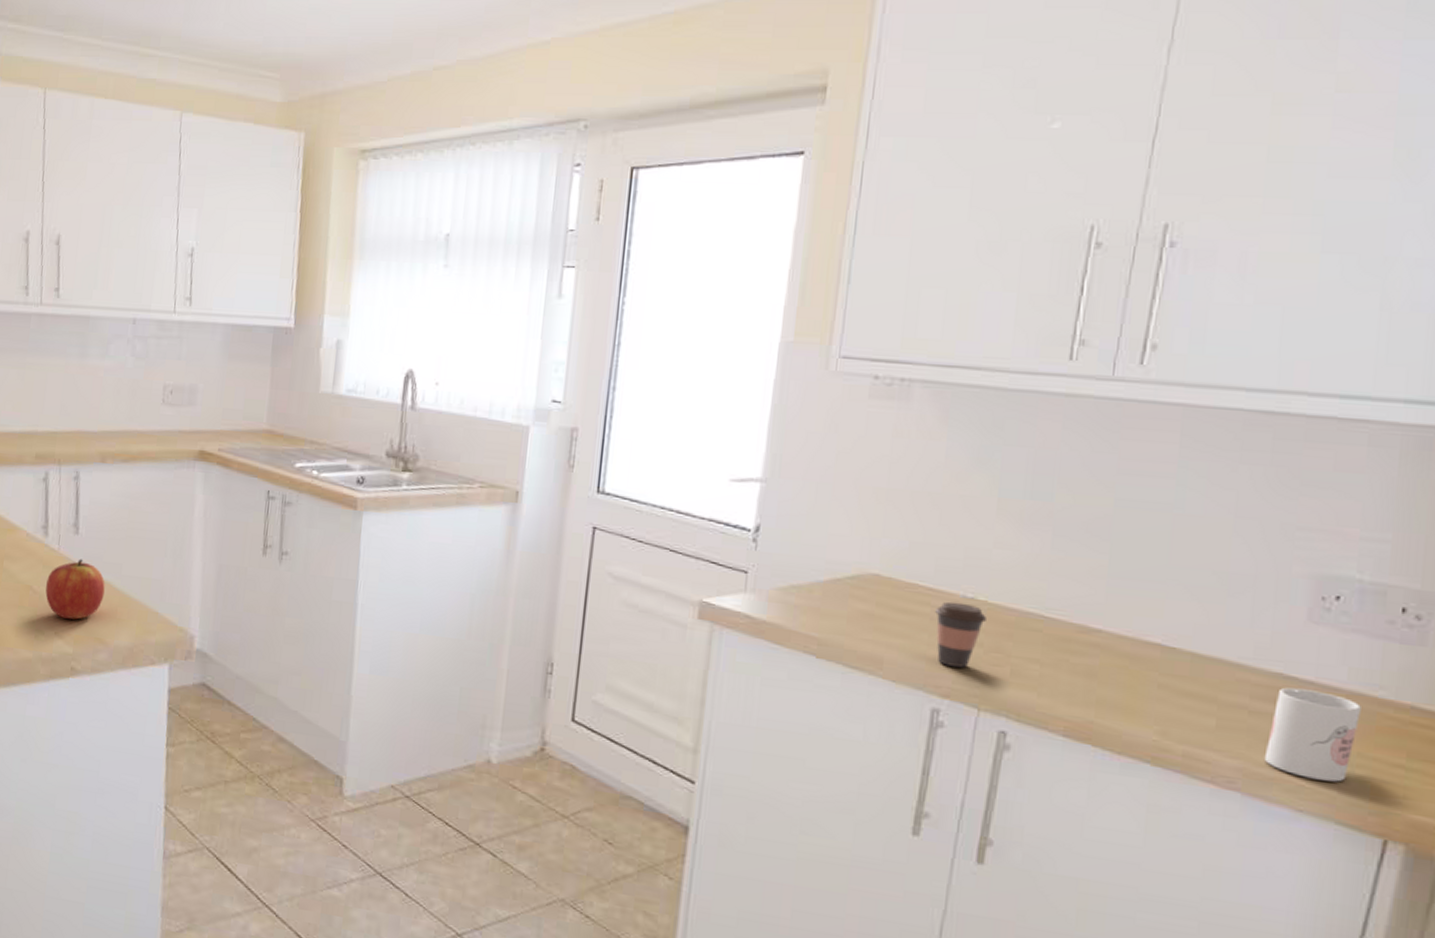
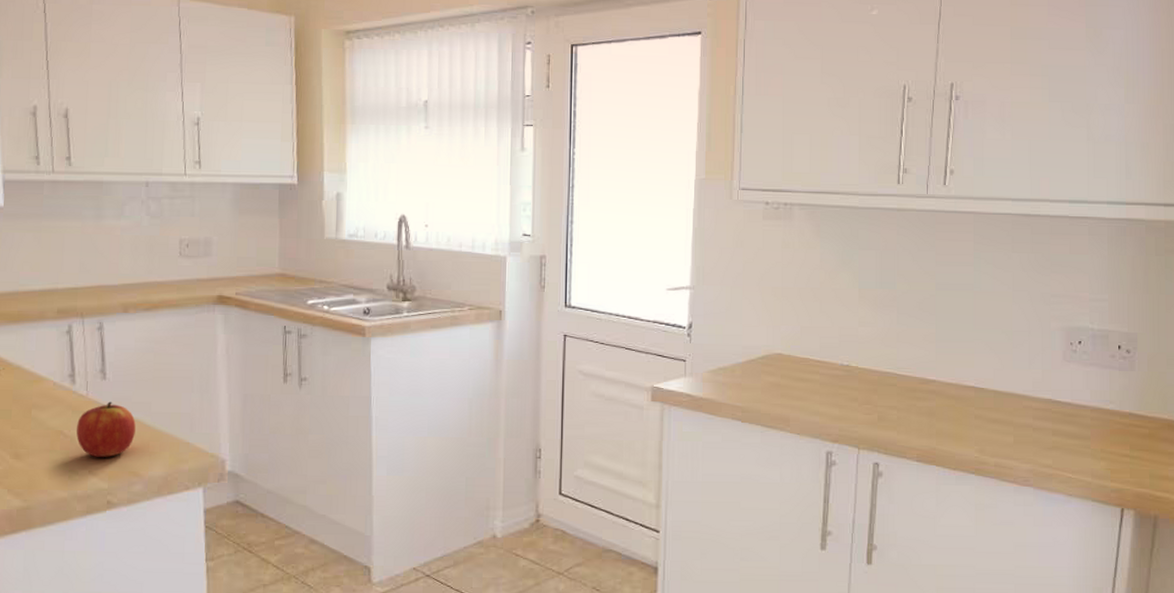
coffee cup: present [935,601,986,668] -> none [823,369,858,418]
mug: present [1264,687,1361,782] -> none [1045,409,1100,472]

